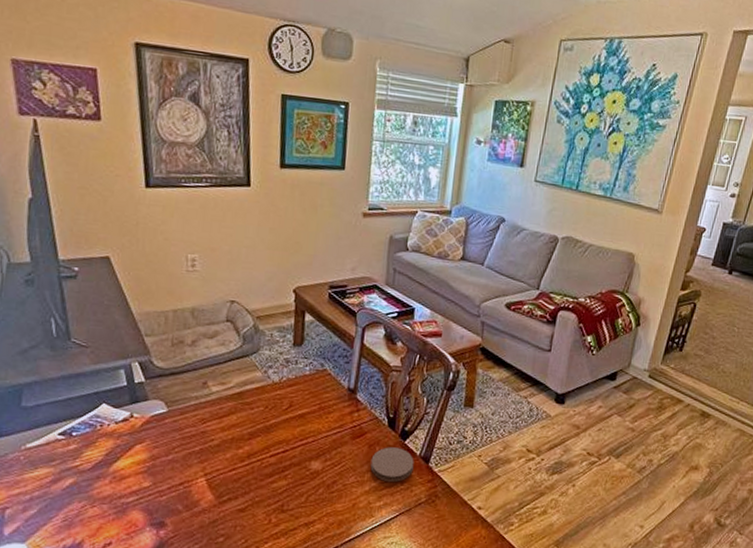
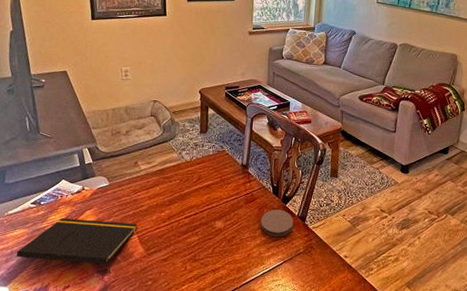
notepad: none [37,454,206,528] -> present [16,218,138,274]

